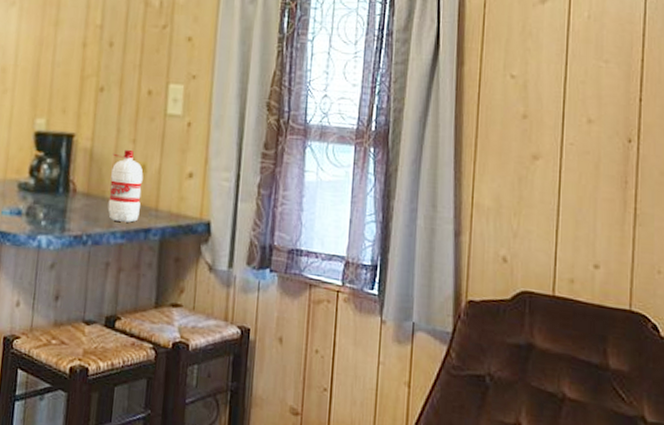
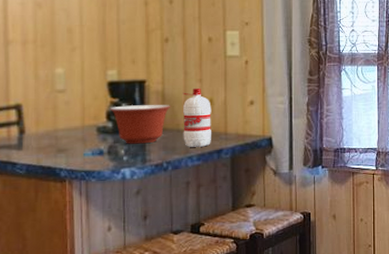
mixing bowl: none [33,161,99,209] -> present [109,105,171,144]

